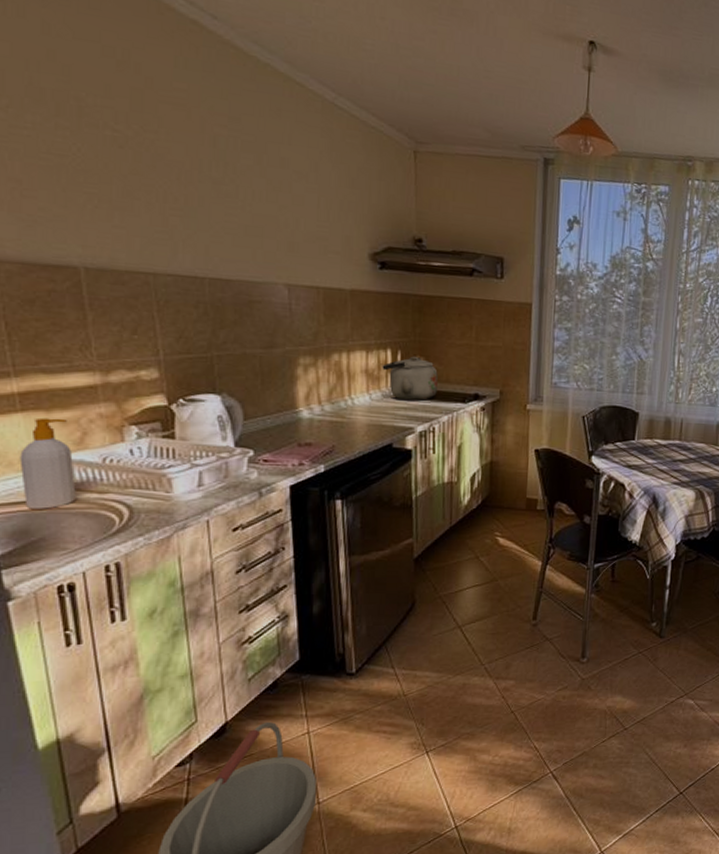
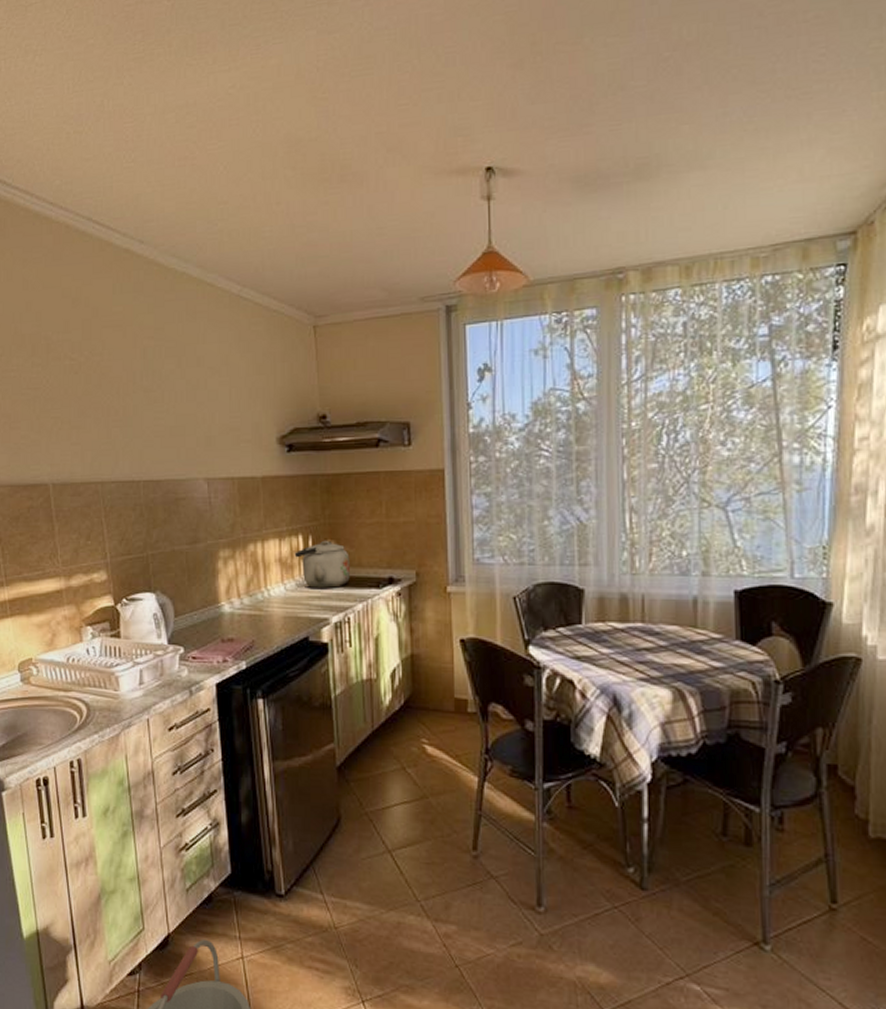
soap bottle: present [19,417,76,509] -> none [10,621,48,706]

